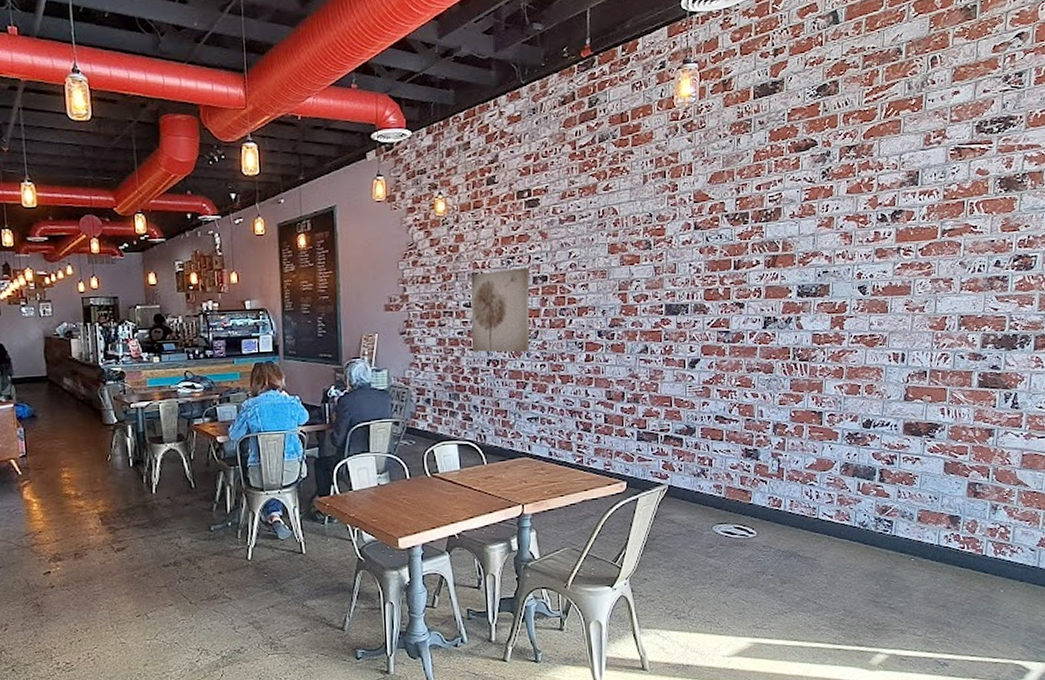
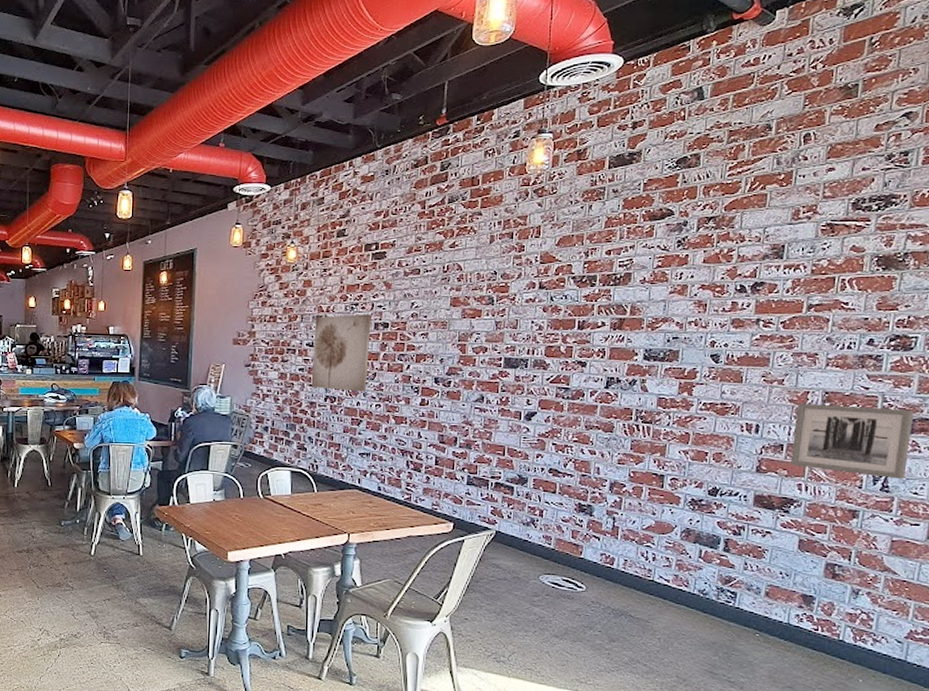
wall art: none [933,327,1037,396] -> present [790,402,914,480]

